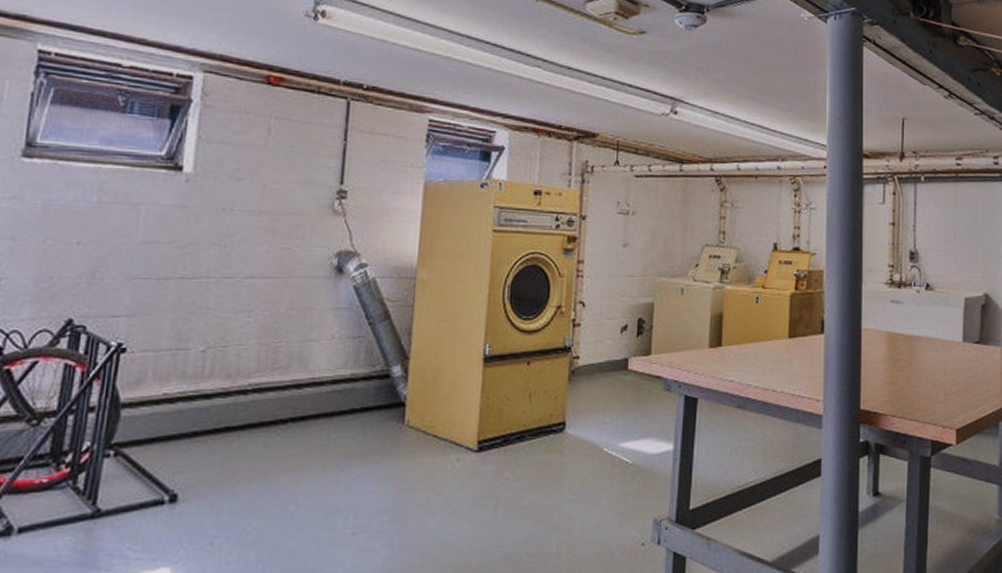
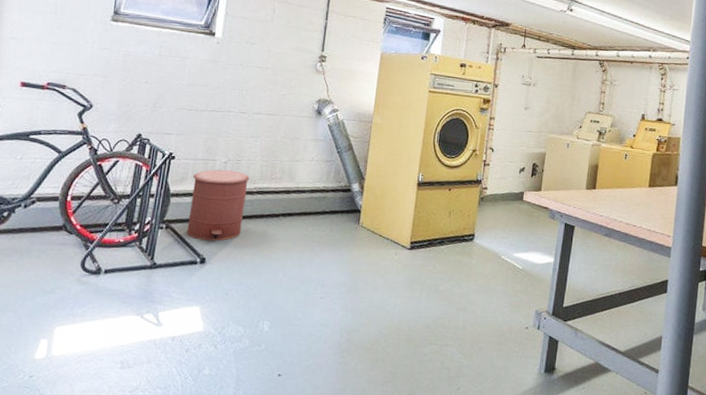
trash can: none [147,361,242,468] -> present [186,169,250,241]

